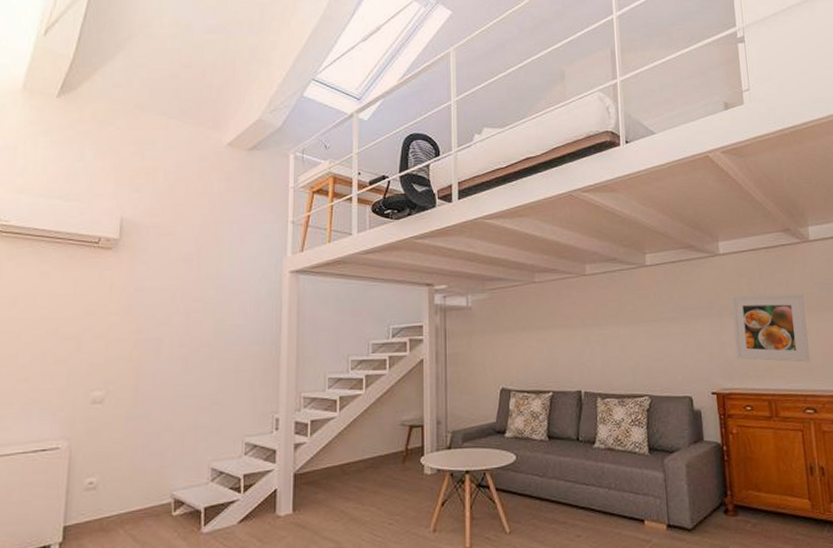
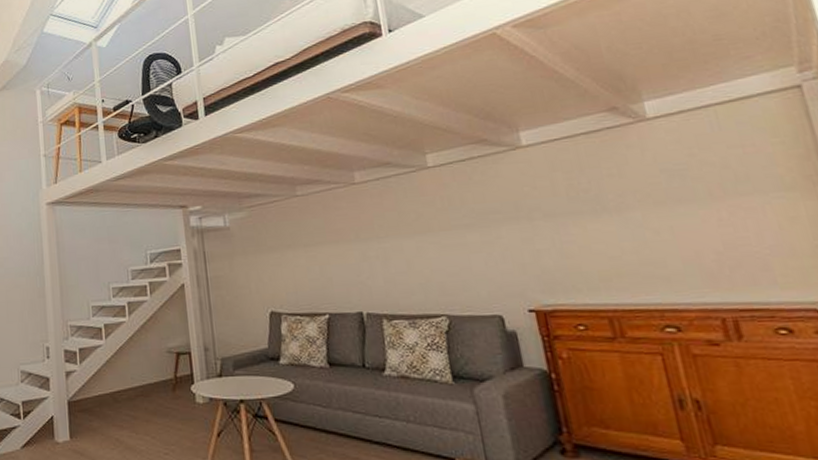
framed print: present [730,293,810,363] -> none [542,184,665,270]

